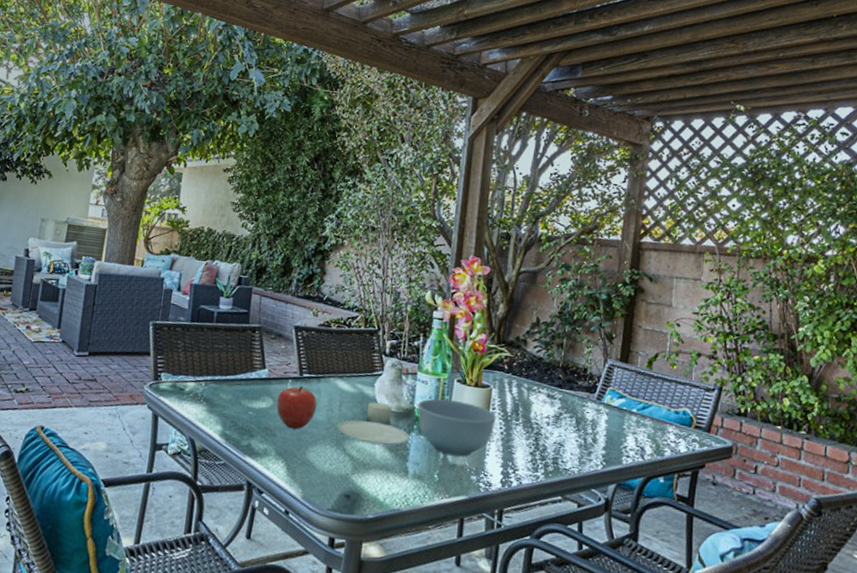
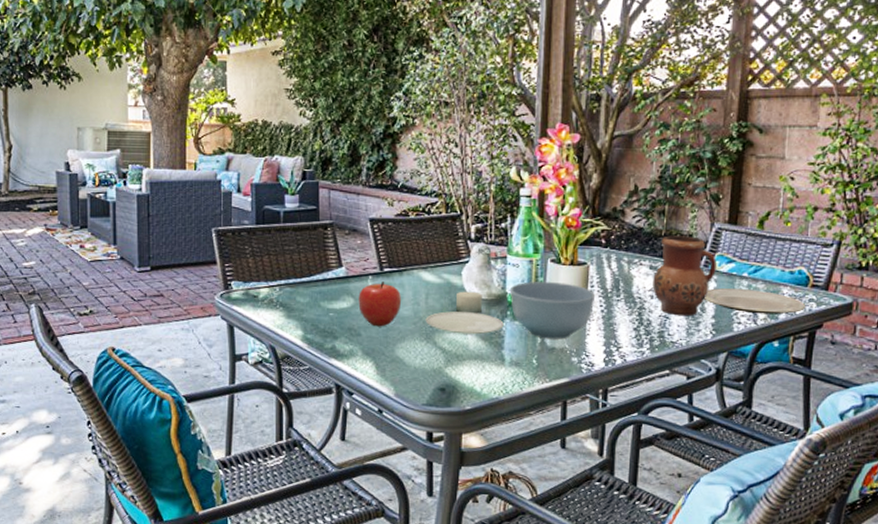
pitcher: none [549,367,609,445] -> present [652,235,717,316]
plate: none [596,420,690,452] -> present [704,287,806,315]

